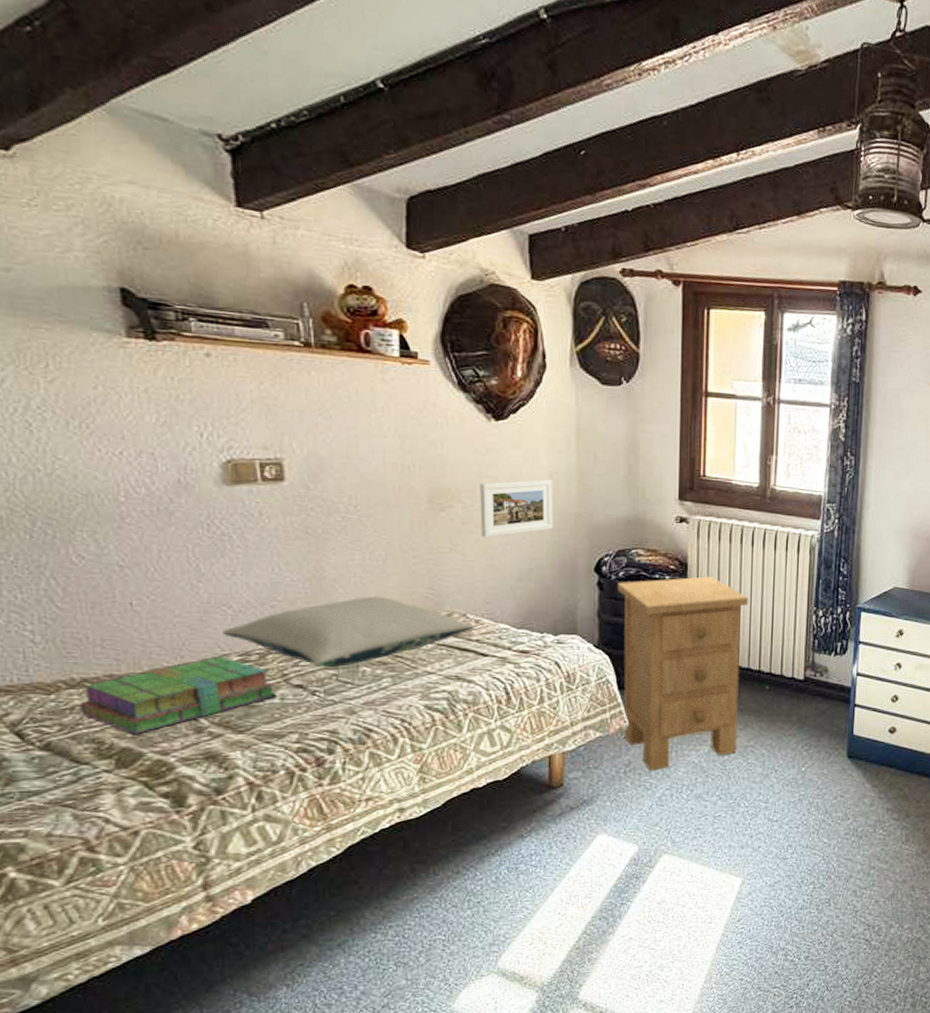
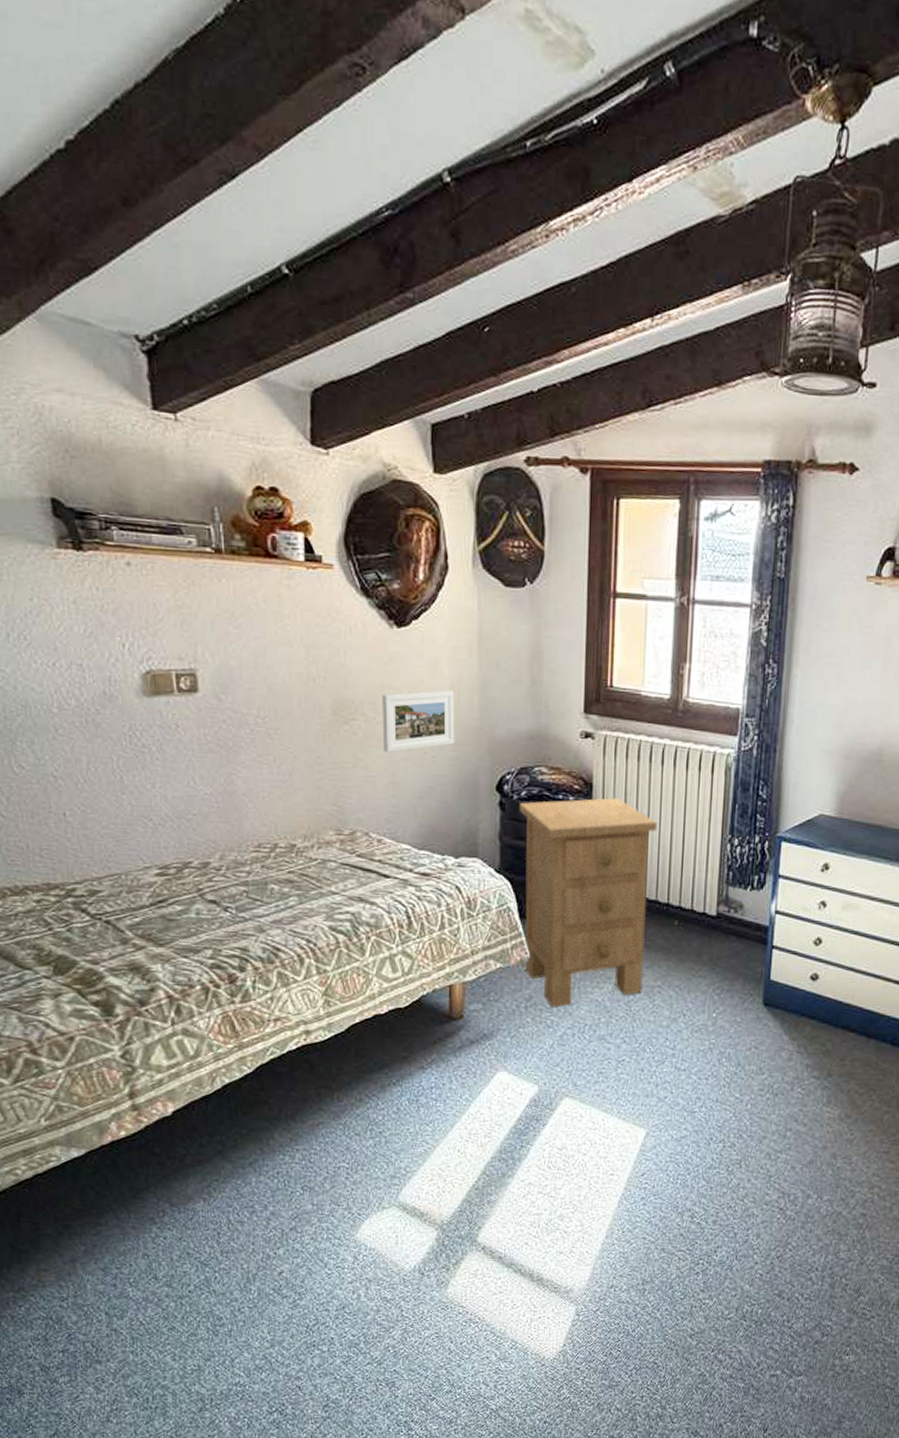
stack of books: present [81,656,277,734] -> none [23,868,193,943]
pillow: present [222,596,476,668] -> none [144,812,378,884]

